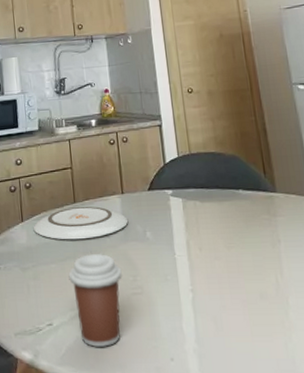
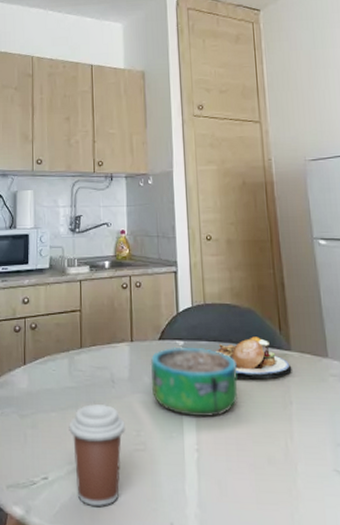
plate: present [33,206,129,240] -> none [35,353,136,388]
decorative bowl: none [141,195,227,260] -> present [150,346,238,417]
plate: none [203,181,278,222] -> present [215,336,292,380]

